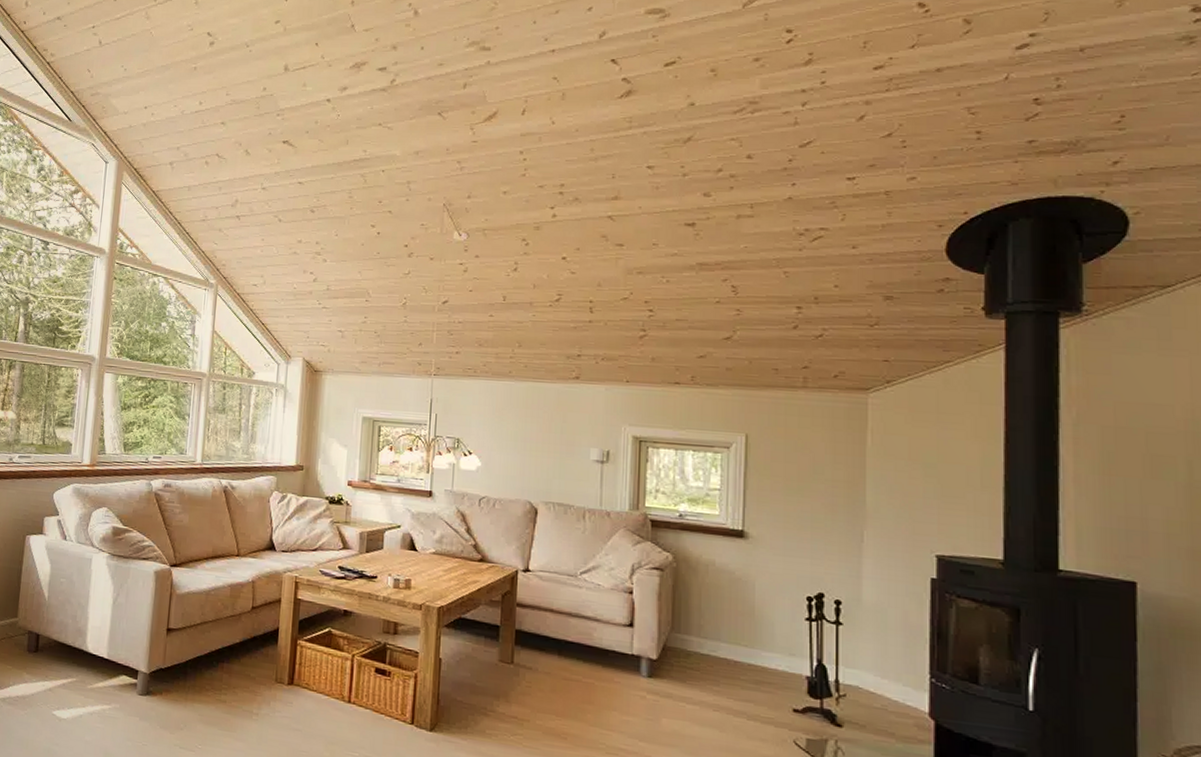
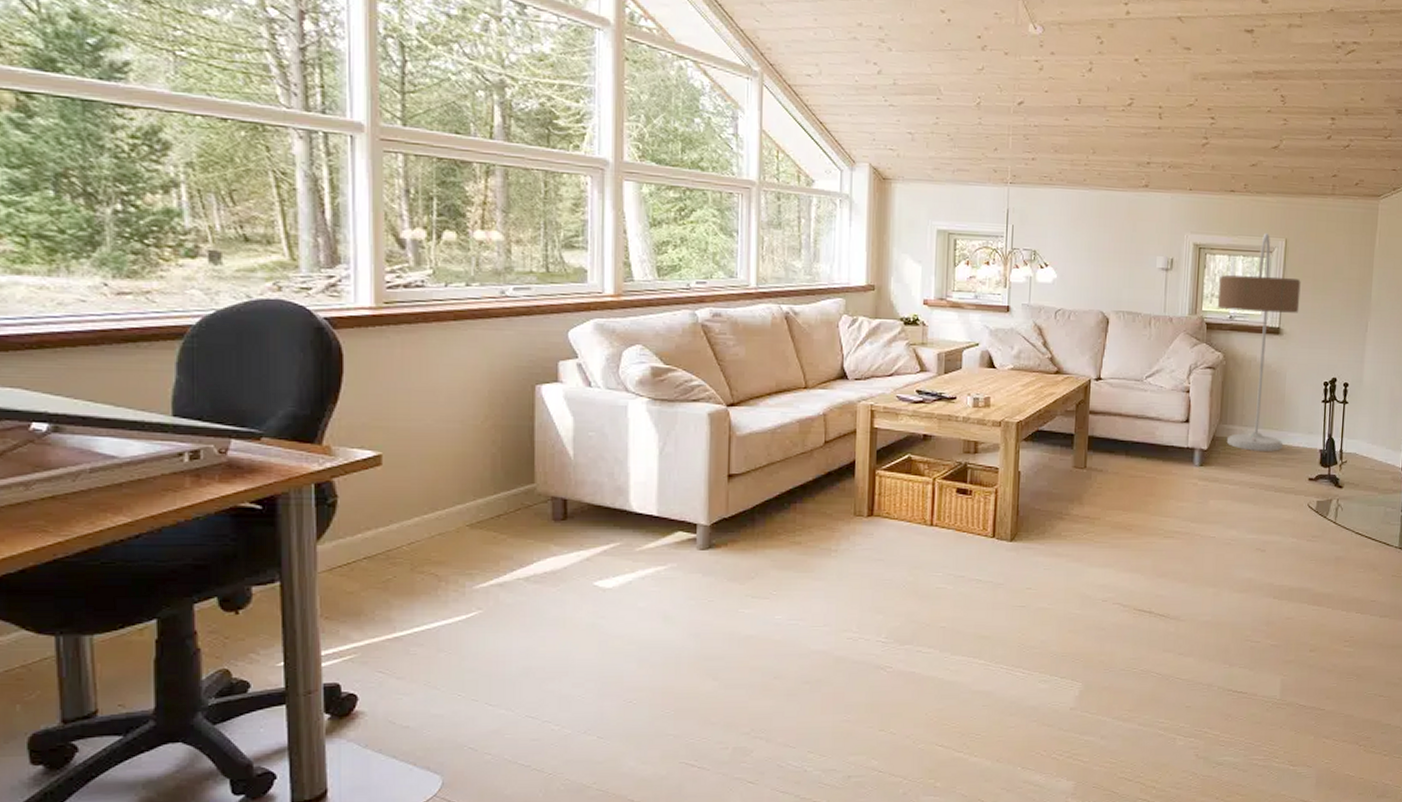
floor lamp: none [663,427,769,672] -> present [1217,233,1301,451]

